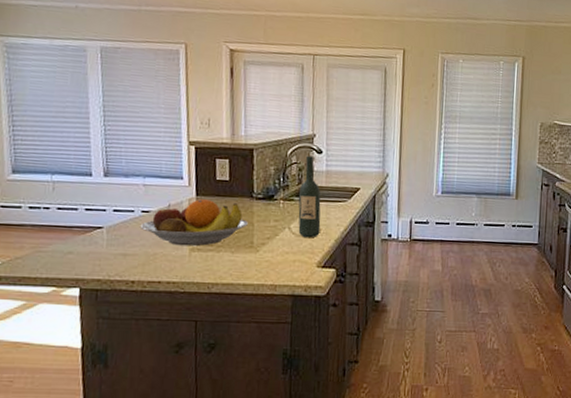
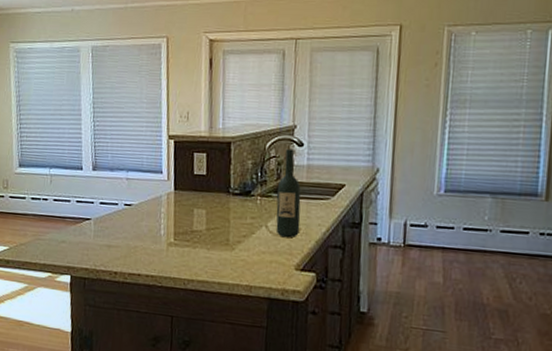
fruit bowl: present [139,199,248,247] -> none [122,194,224,241]

